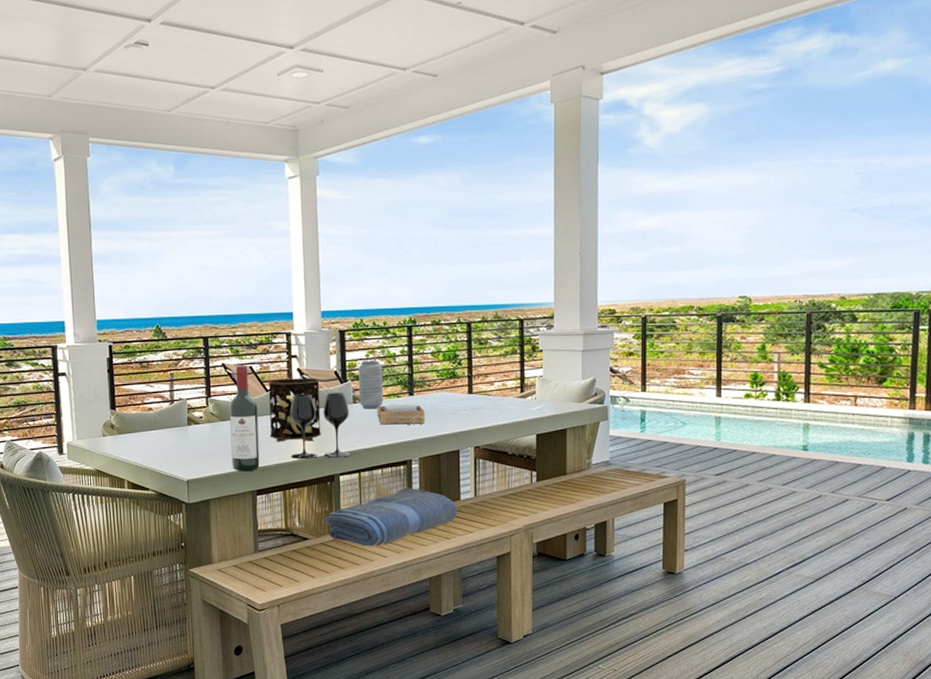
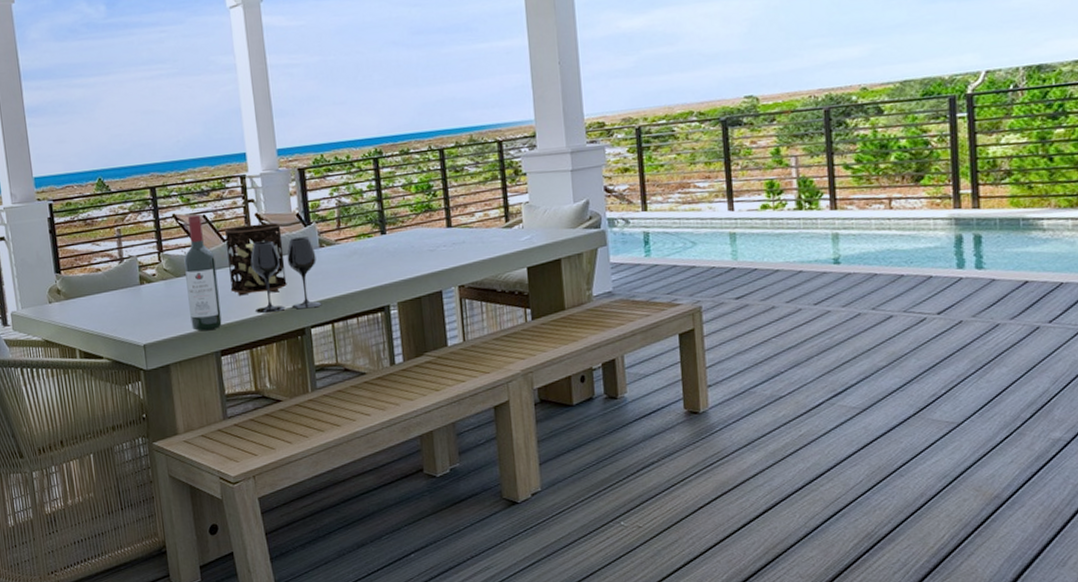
towel: present [324,487,458,546] -> none [297,335,446,405]
vase: present [358,360,384,409] -> none [322,198,354,253]
napkin holder: present [377,403,425,425] -> none [346,243,401,269]

